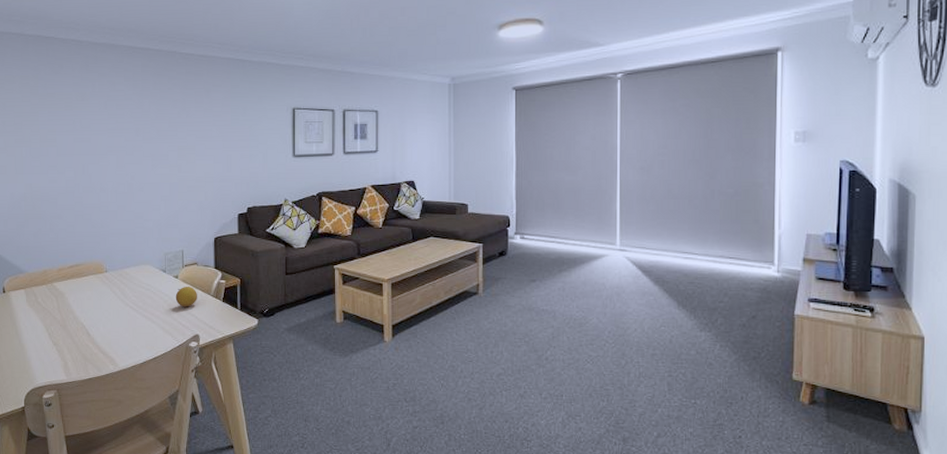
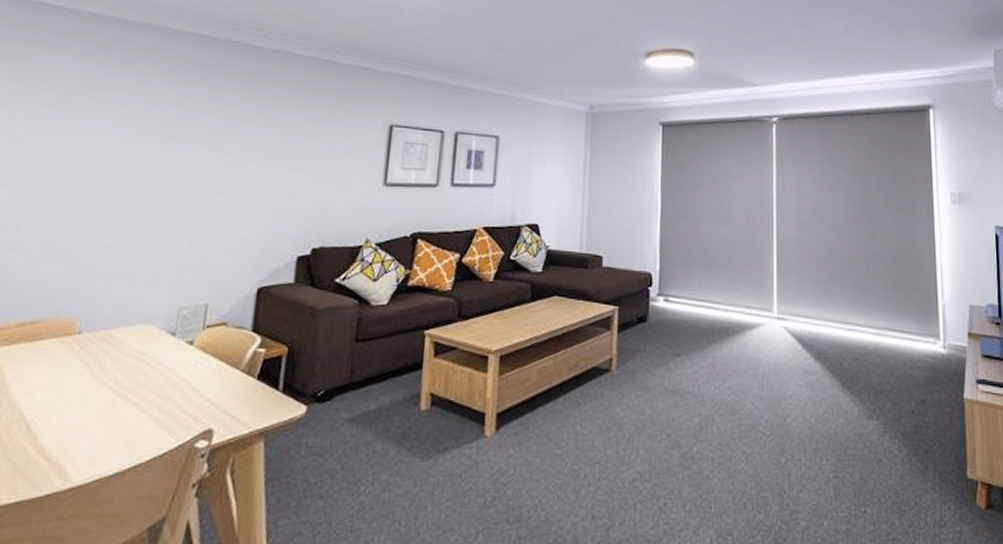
fruit: present [175,286,197,307] -> none [184,356,220,388]

